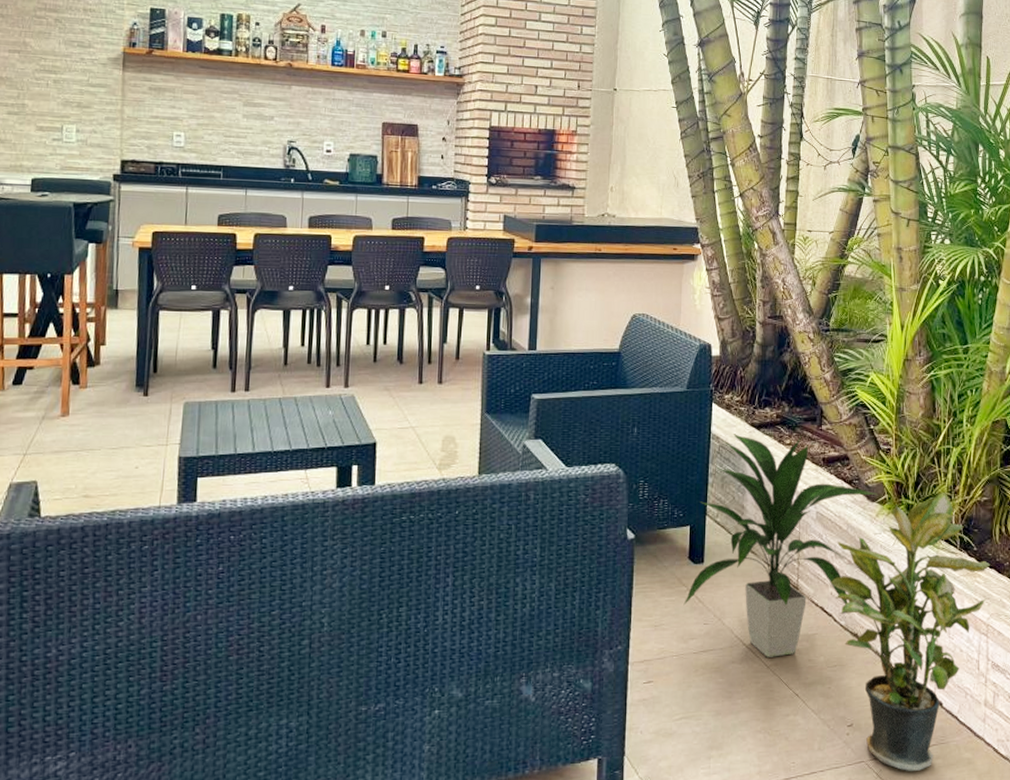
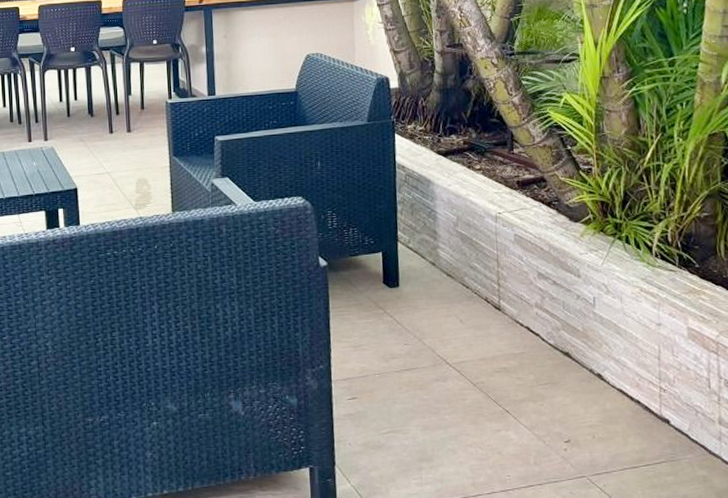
indoor plant: present [683,434,878,657] -> none [381,161,581,376]
potted plant: present [830,491,991,772] -> none [534,209,717,488]

